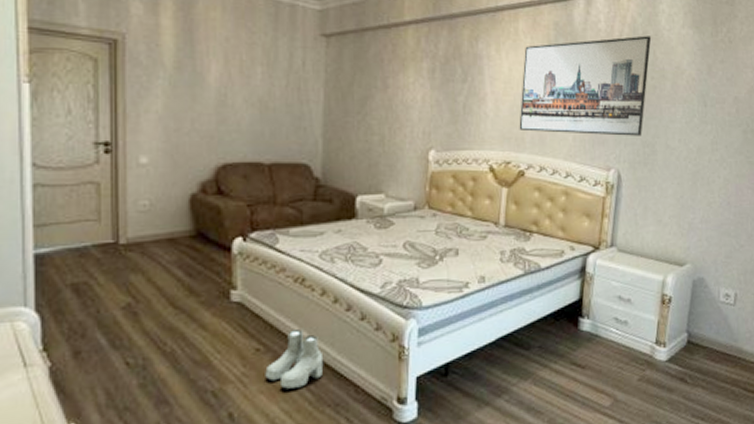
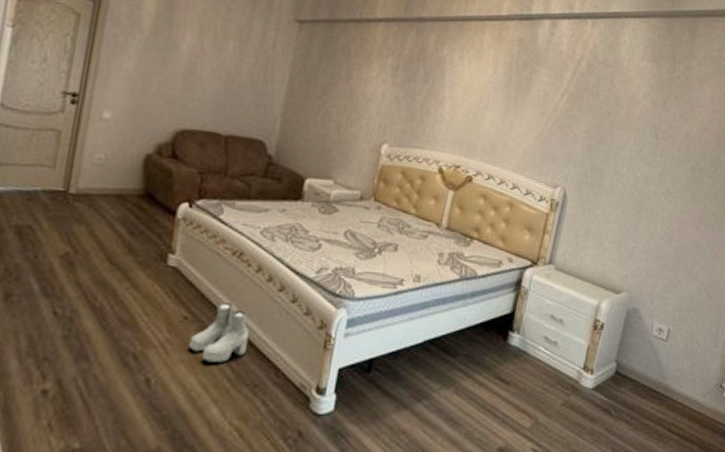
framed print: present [519,35,652,136] -> none [472,57,611,159]

